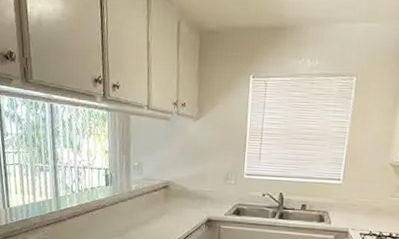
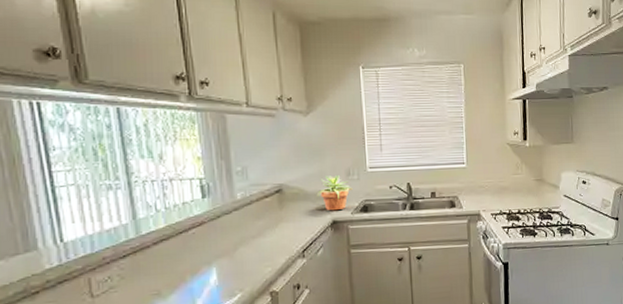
potted plant: none [196,178,229,211] -> present [316,175,353,211]

